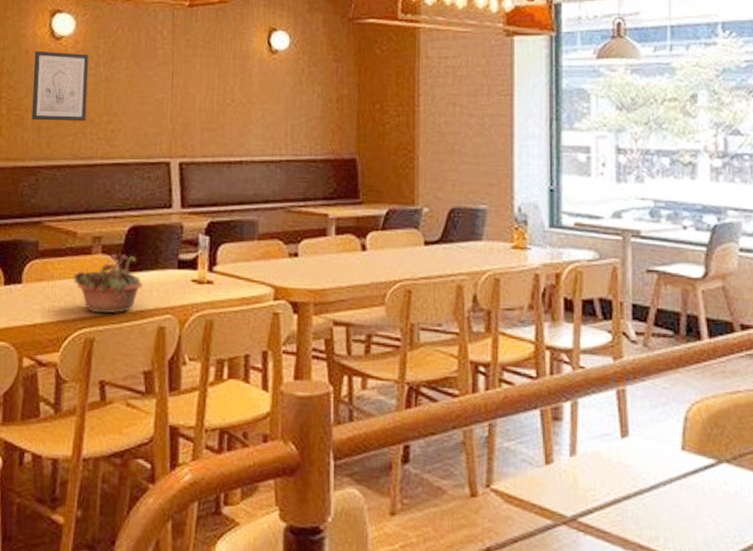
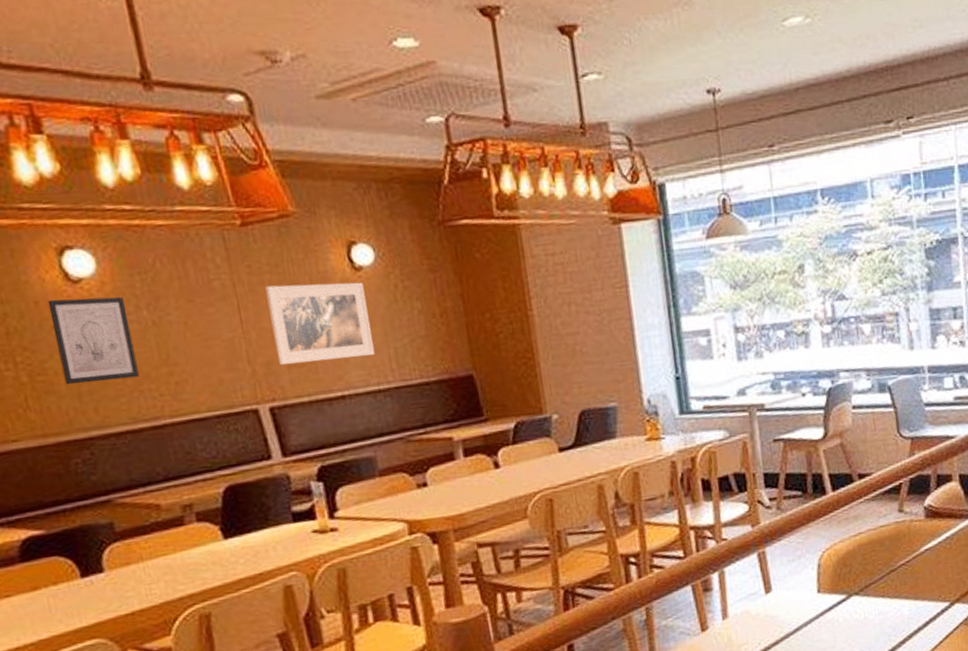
succulent planter: present [73,254,143,314] -> none [168,517,256,586]
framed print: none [194,58,276,129] -> present [265,282,376,365]

